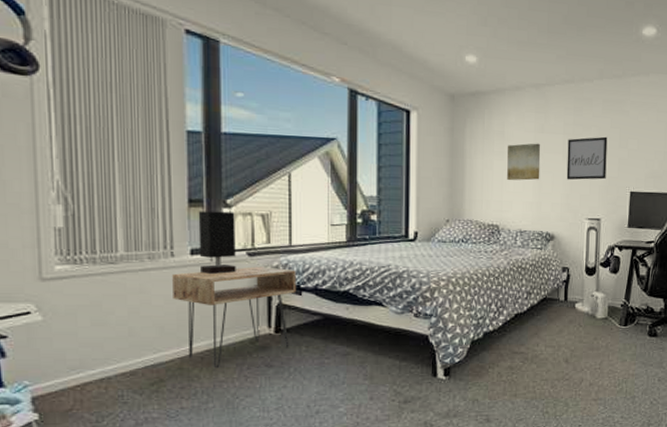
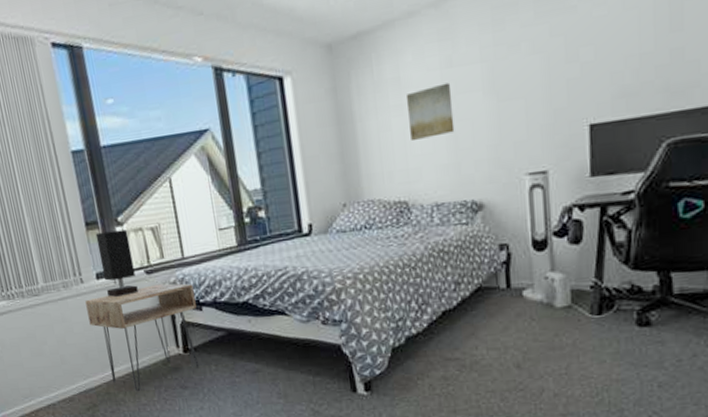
wall art: present [566,136,608,180] -> none [487,51,550,126]

